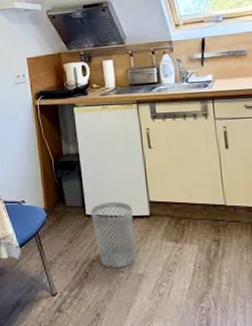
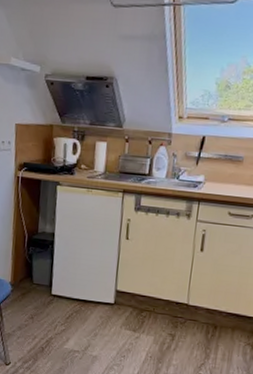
wastebasket: present [91,201,135,268] -> none [56,285,98,348]

